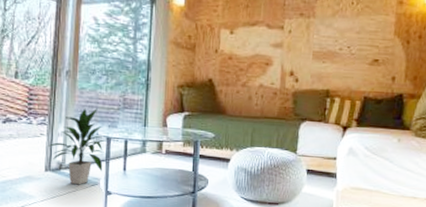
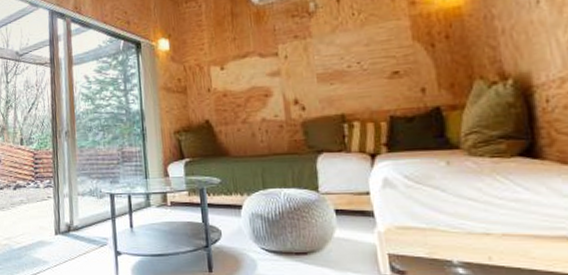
indoor plant: present [47,108,107,185] -> none [54,165,111,247]

